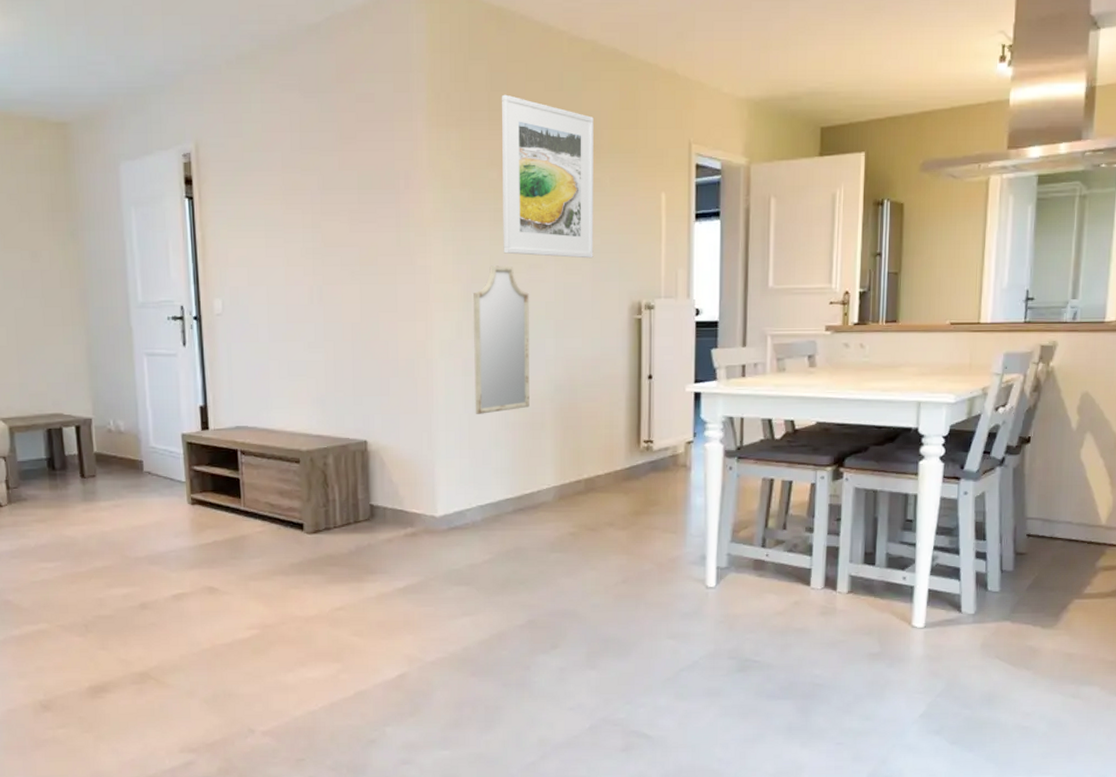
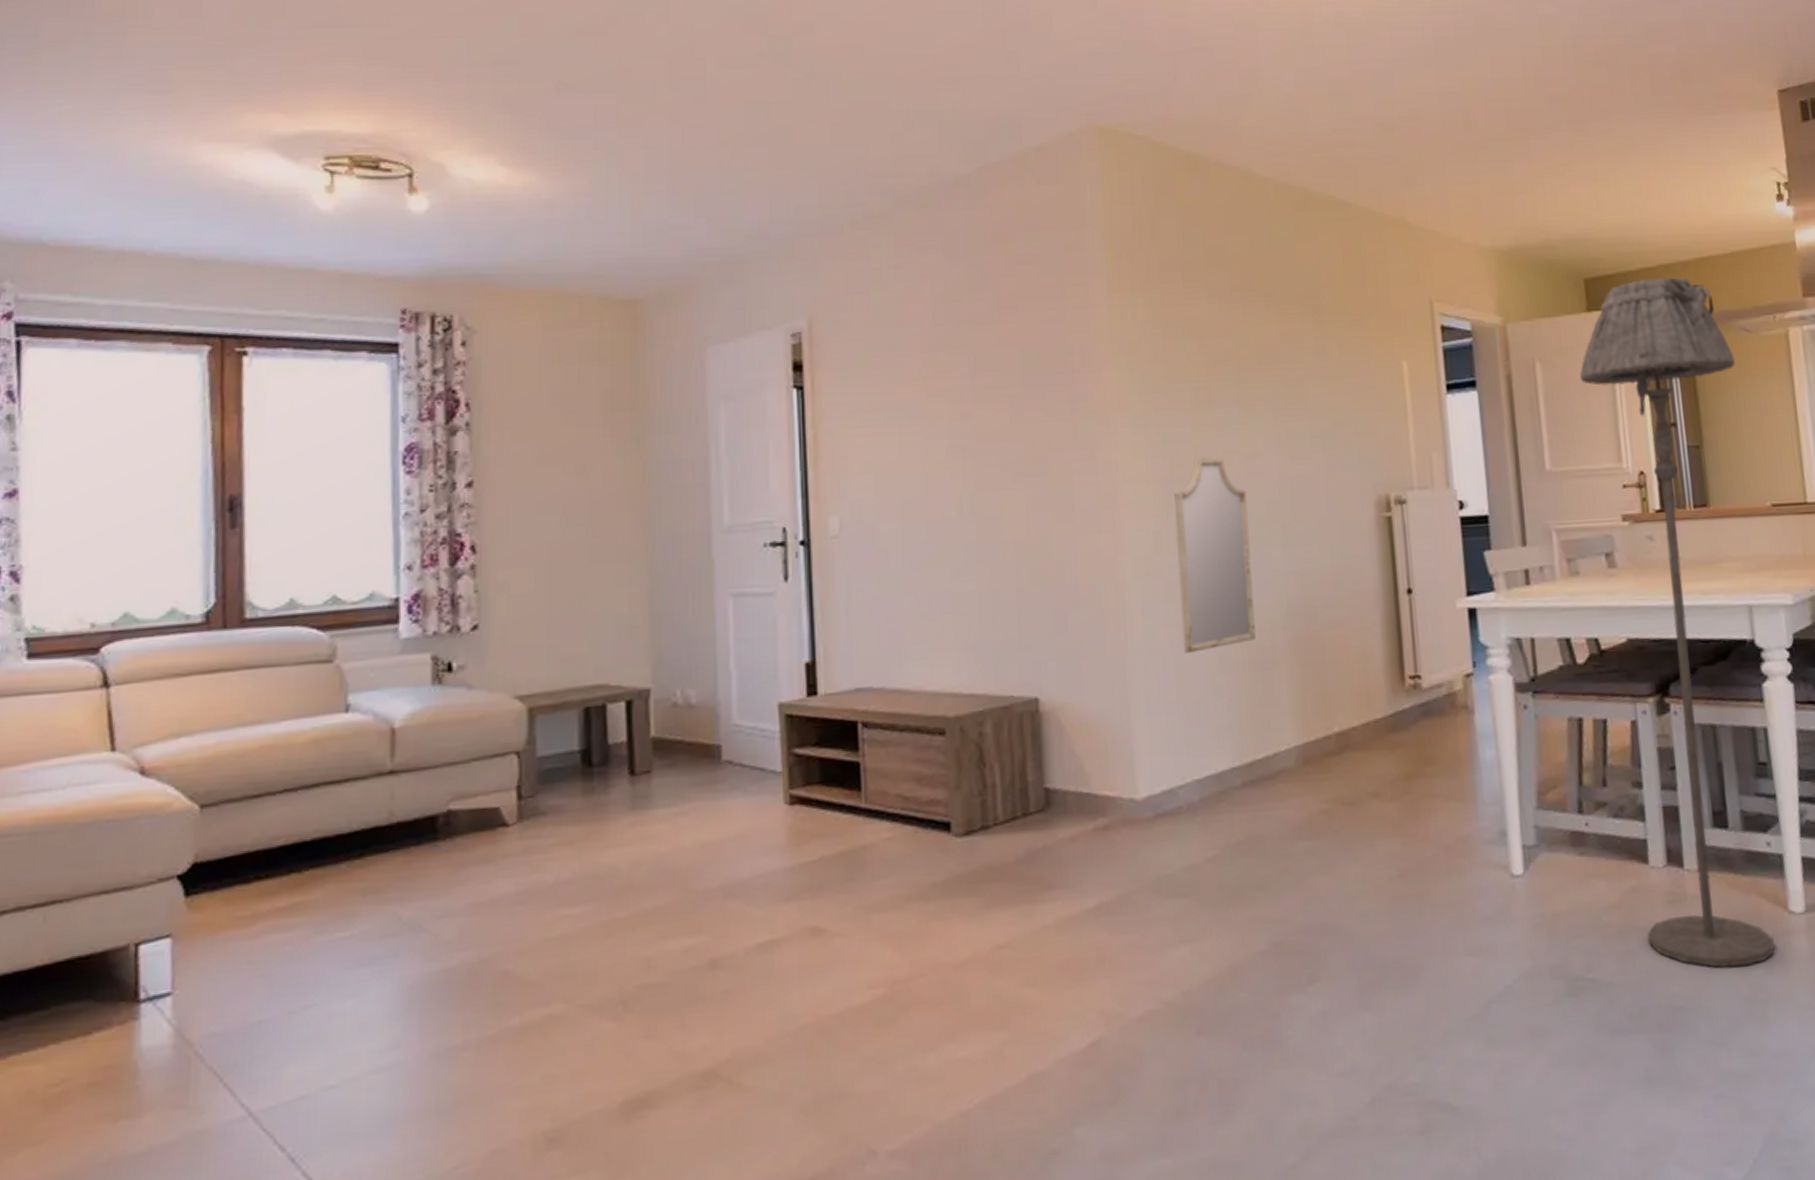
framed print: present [501,94,594,259] -> none [1197,251,1325,444]
floor lamp: none [803,128,939,661] -> present [1580,277,1775,968]

